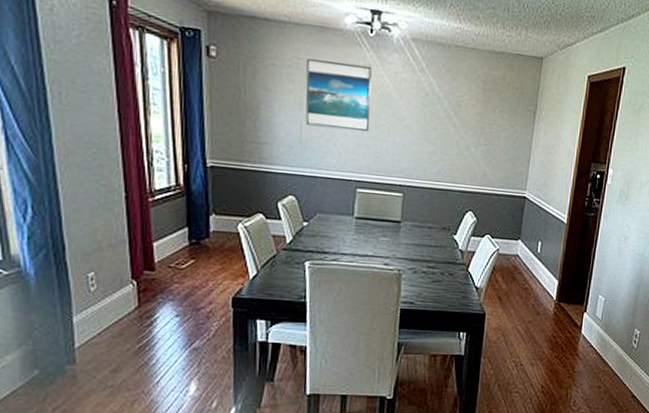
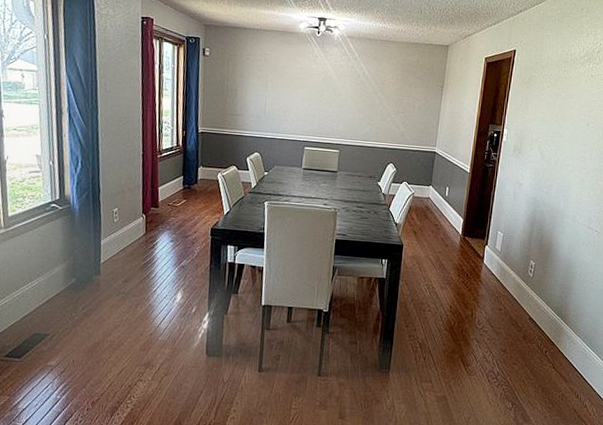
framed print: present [305,58,372,131] -> none [269,54,318,104]

